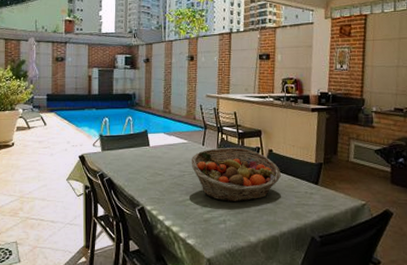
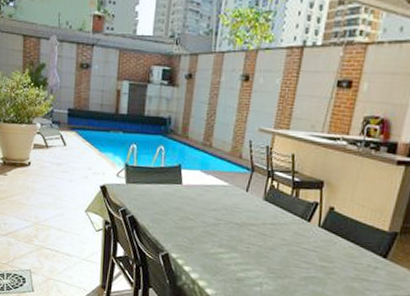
fruit basket: present [191,147,281,202] -> none [229,196,340,265]

